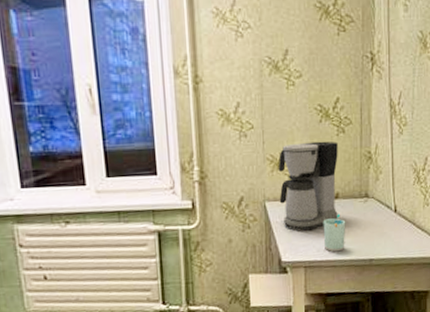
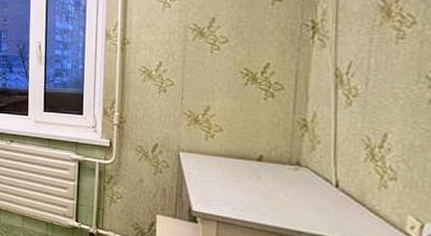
coffee maker: present [278,141,338,231] -> none [194,102,265,187]
cup: present [323,214,346,252] -> none [241,176,270,215]

